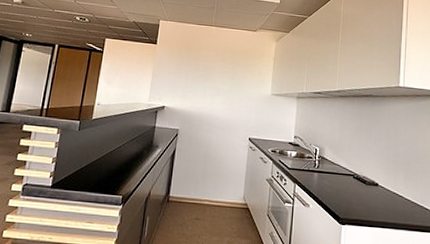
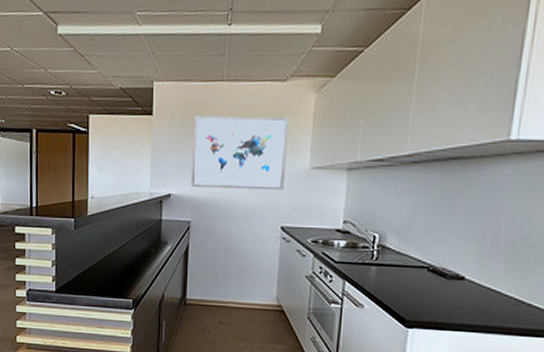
wall art: none [182,48,257,109] -> present [191,115,289,190]

